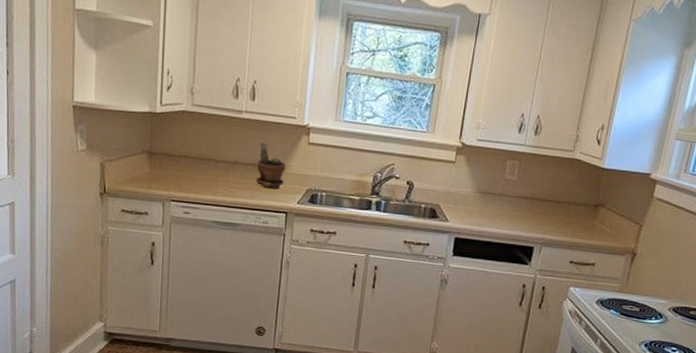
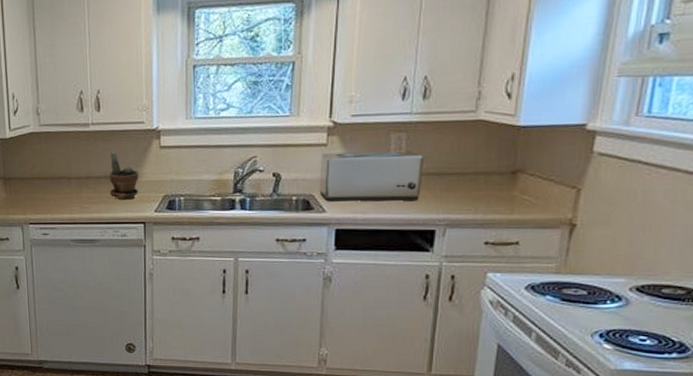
toaster: none [444,170,531,221] -> present [319,150,423,202]

